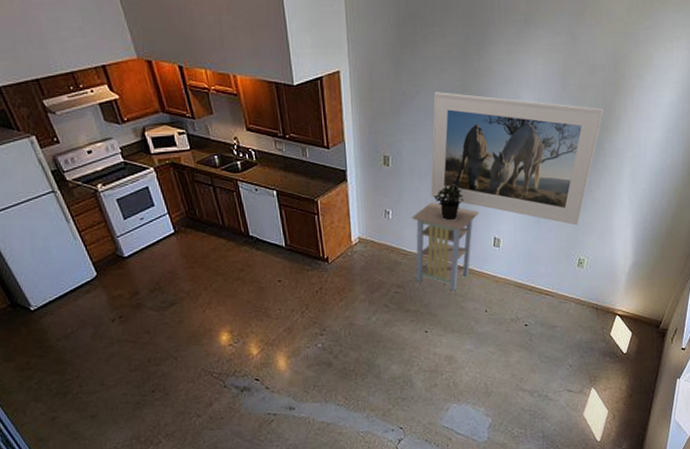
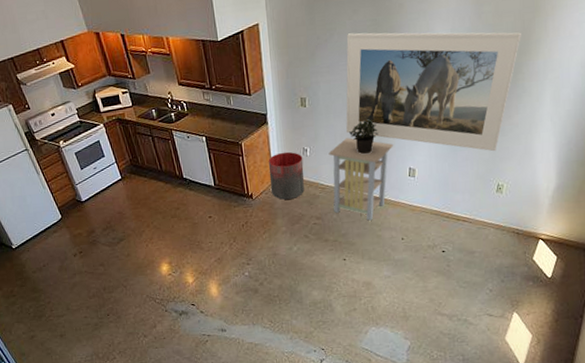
trash can: none [346,213,386,265] -> present [268,151,304,200]

